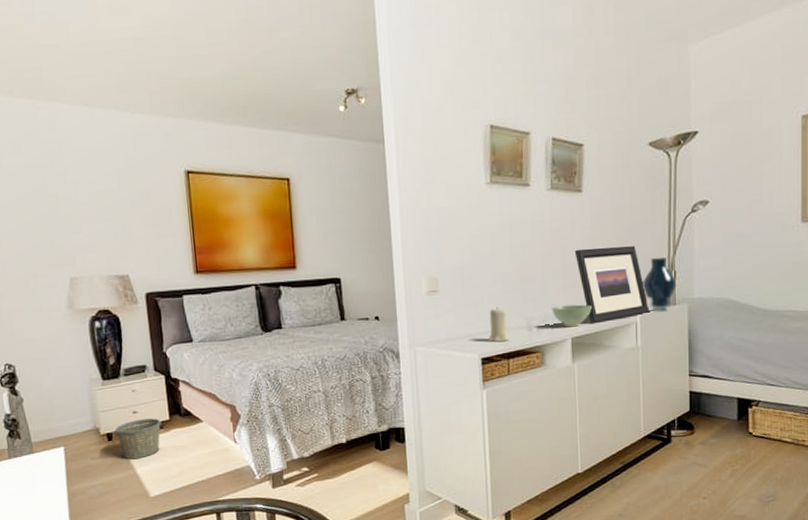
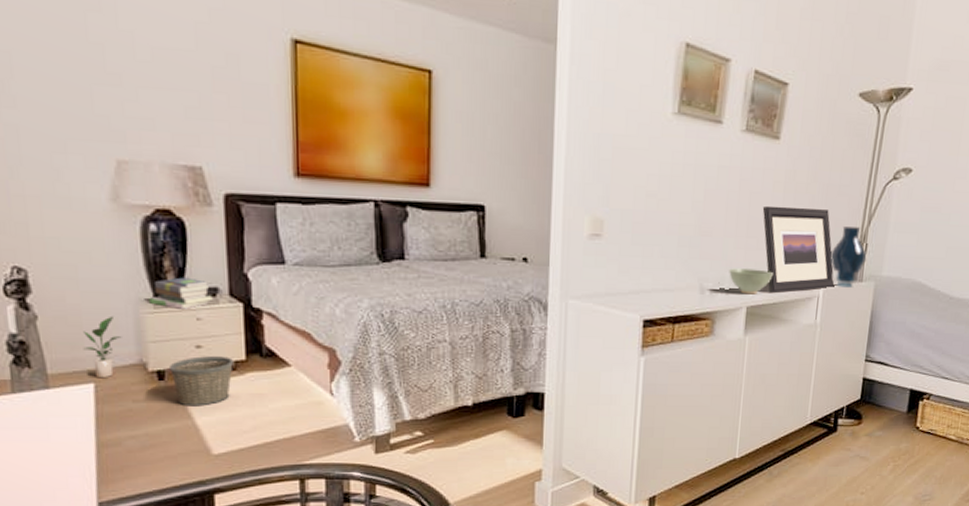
potted plant: none [54,394,81,443] -> present [83,315,122,379]
books: none [98,359,143,385] -> present [149,277,213,309]
candle: present [487,307,509,342] -> none [652,262,679,302]

